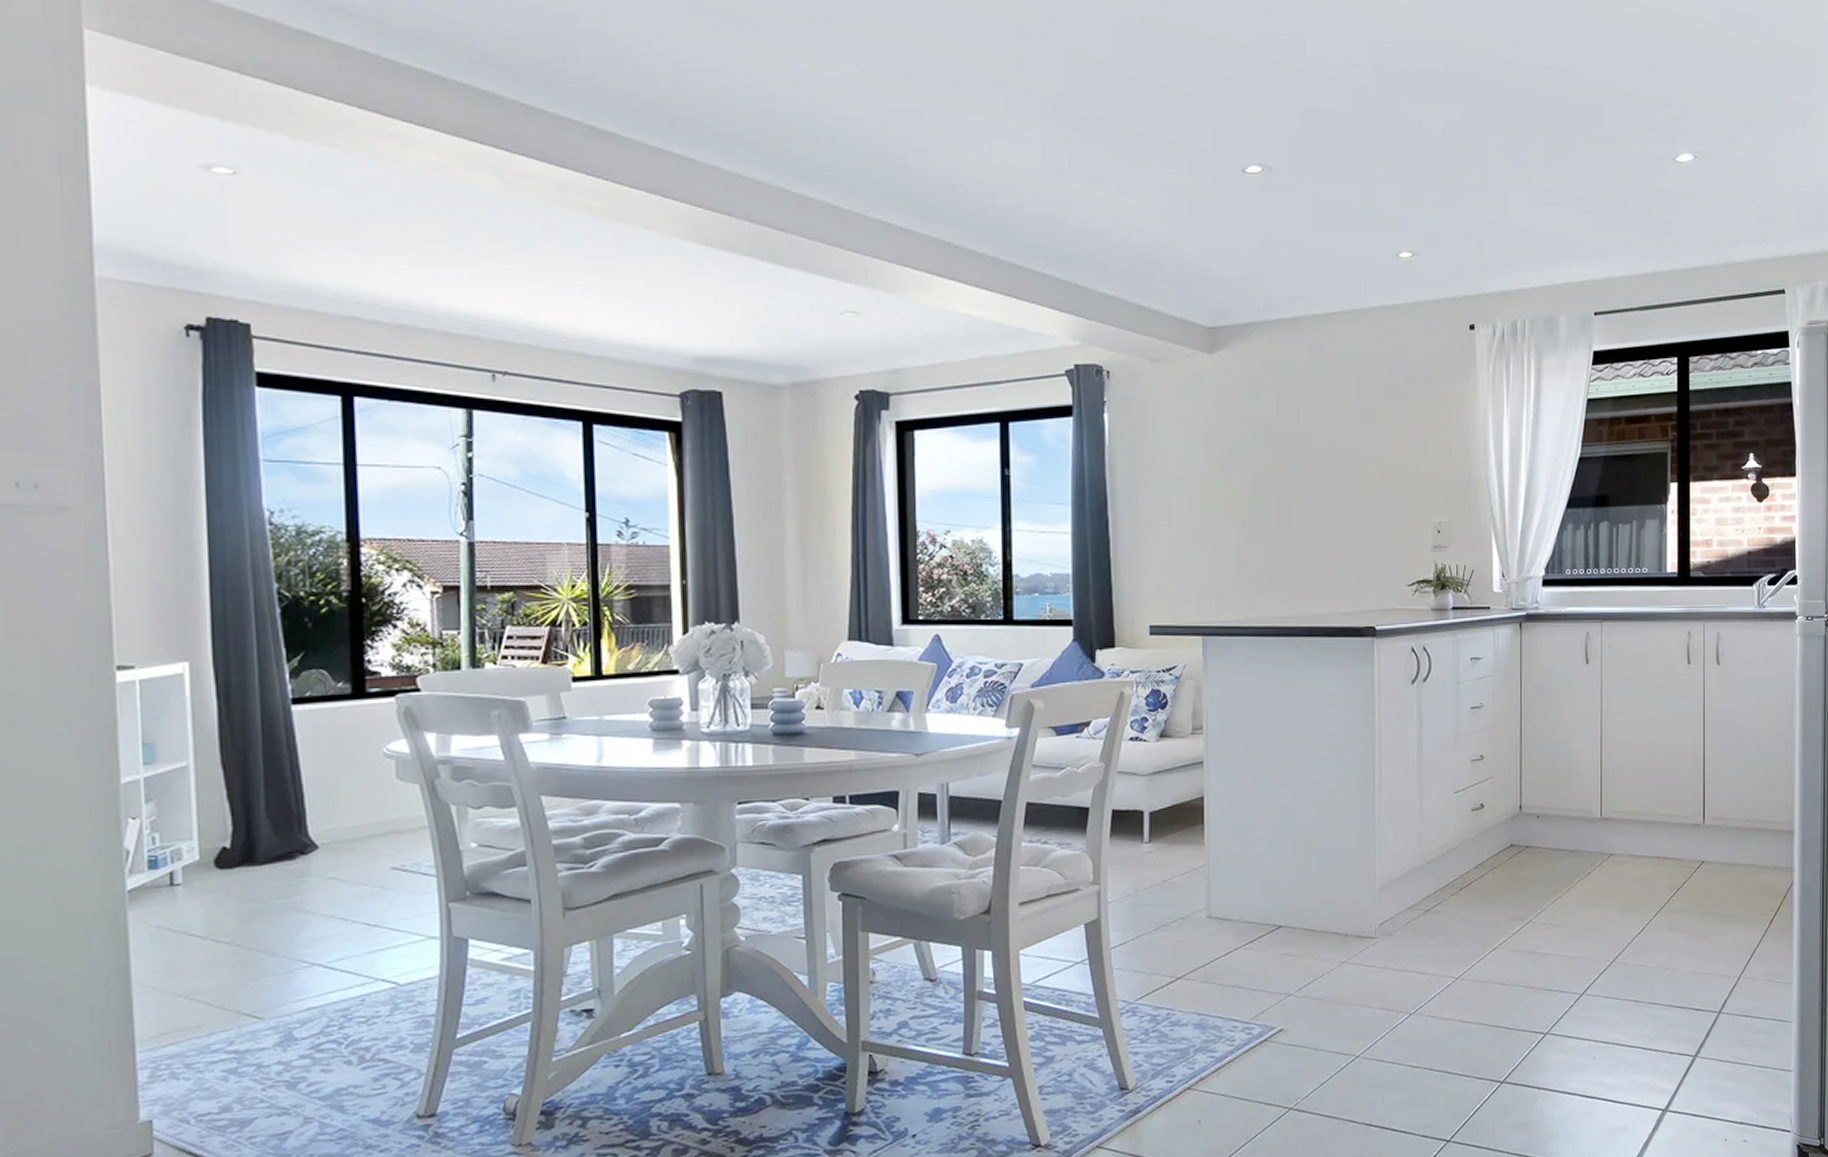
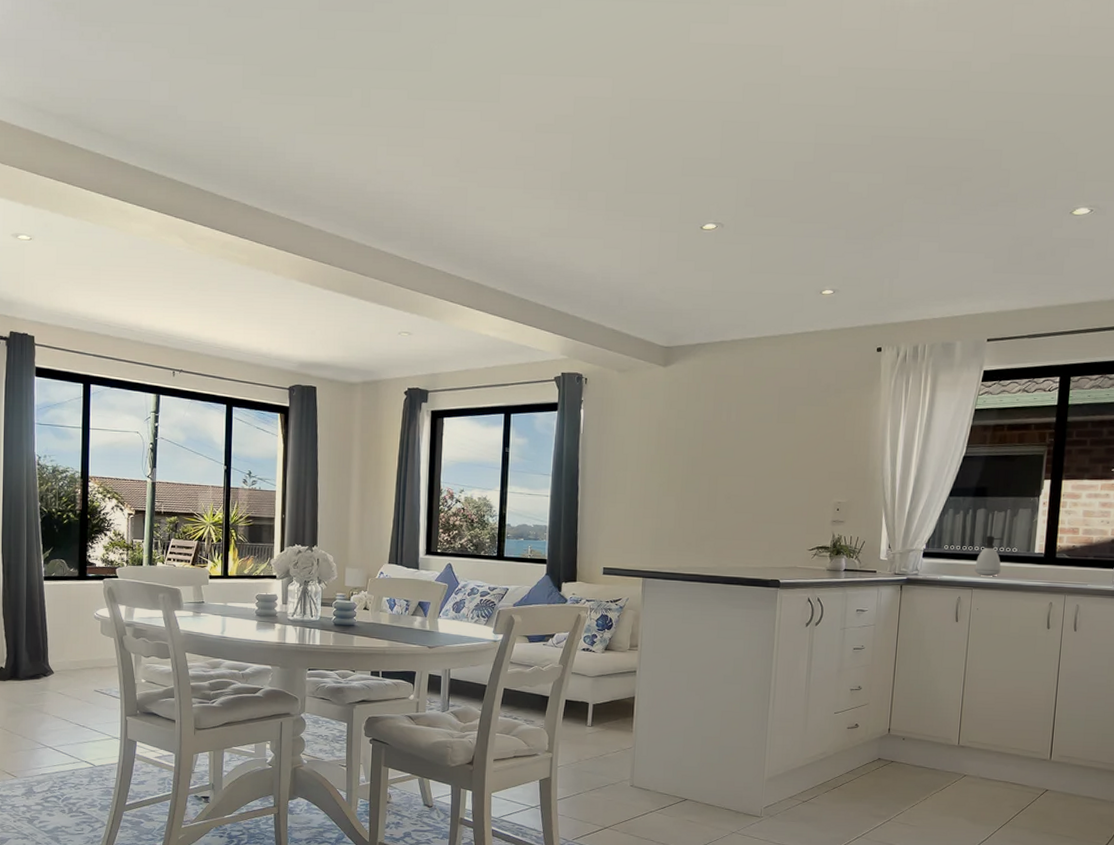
soap dispenser: none [1602,554,1632,605] -> present [974,536,1004,577]

